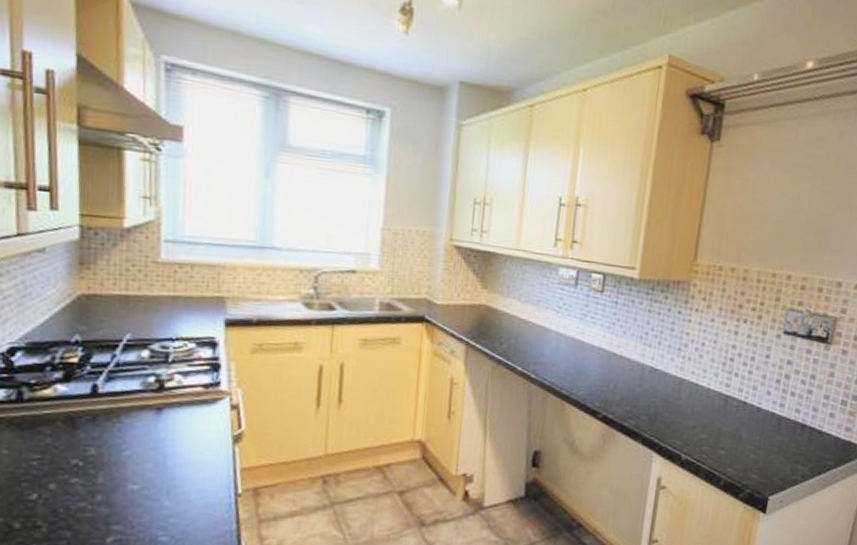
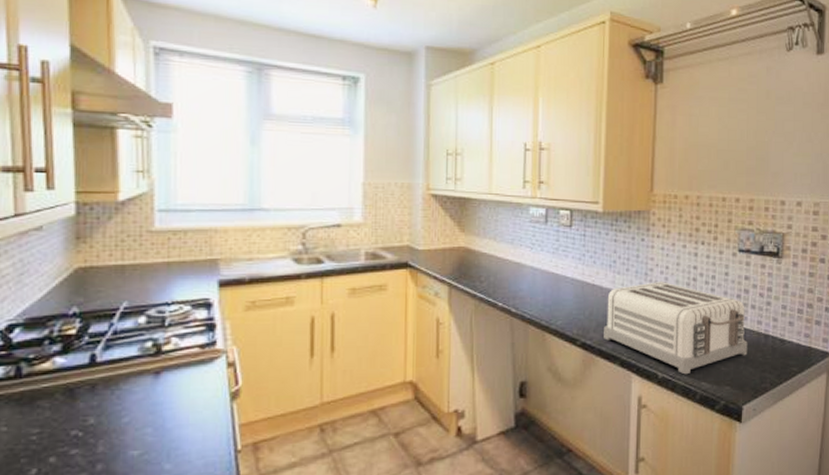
toaster: none [627,358,784,459] -> present [604,282,748,375]

